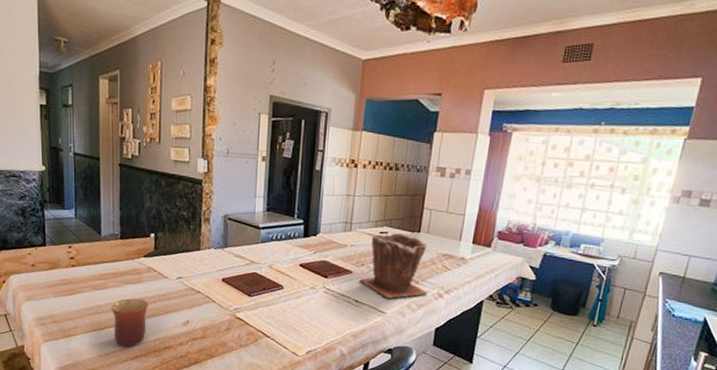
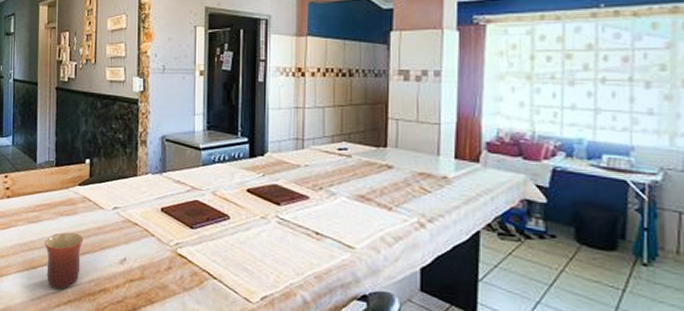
plant pot: present [360,232,428,299] -> none [319,148,406,230]

